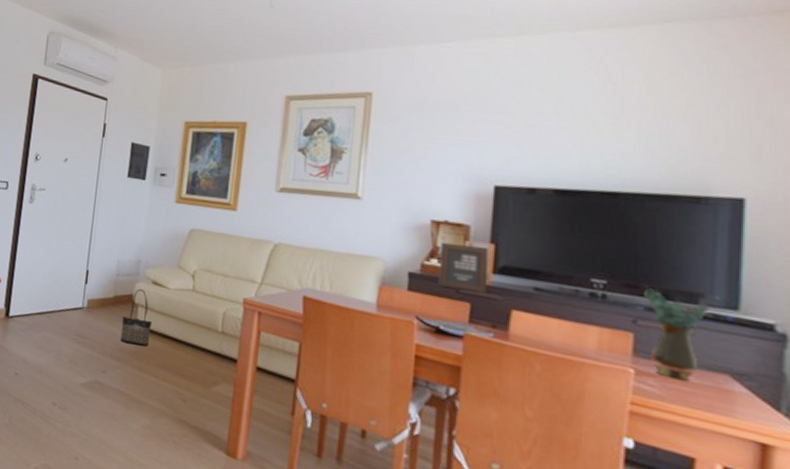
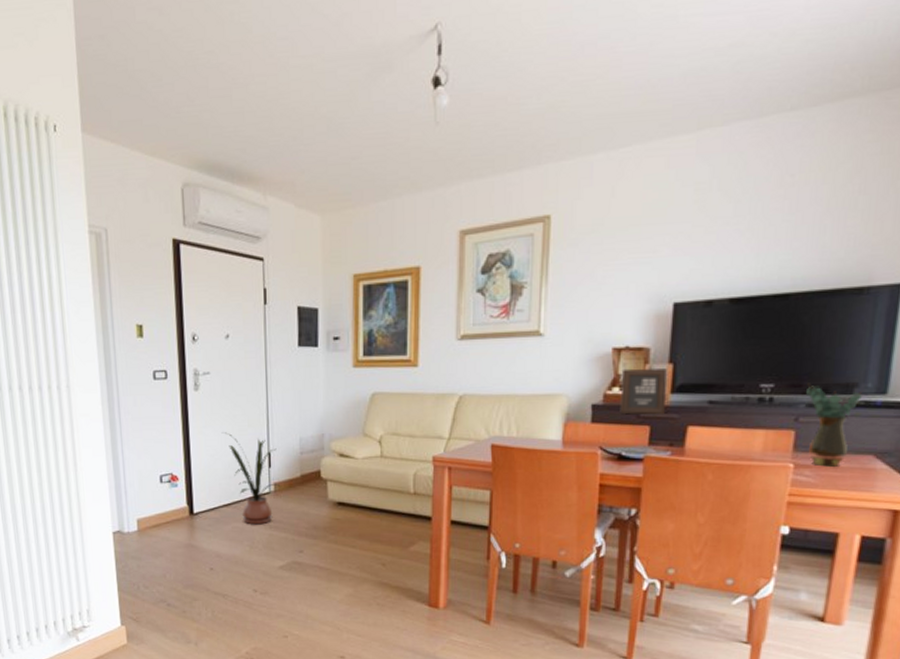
house plant: none [47,244,95,338] -> present [221,432,281,525]
tote bag: present [120,288,152,346] -> none [312,463,343,520]

